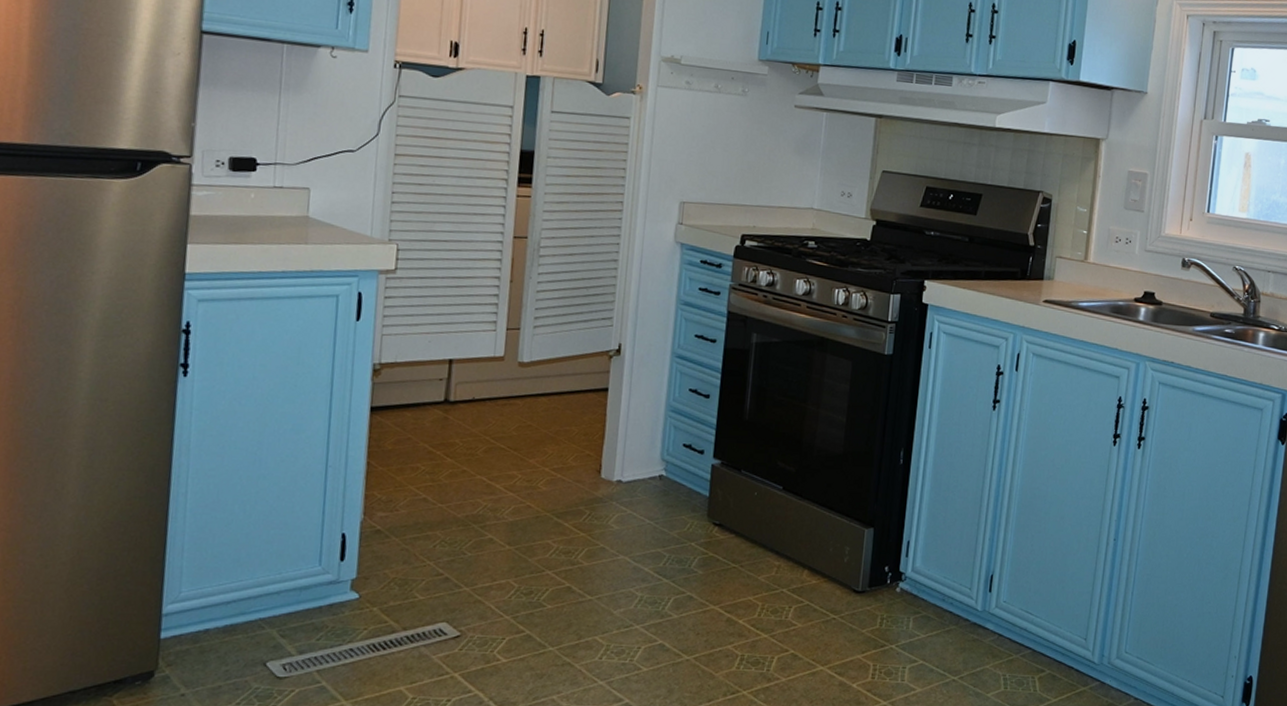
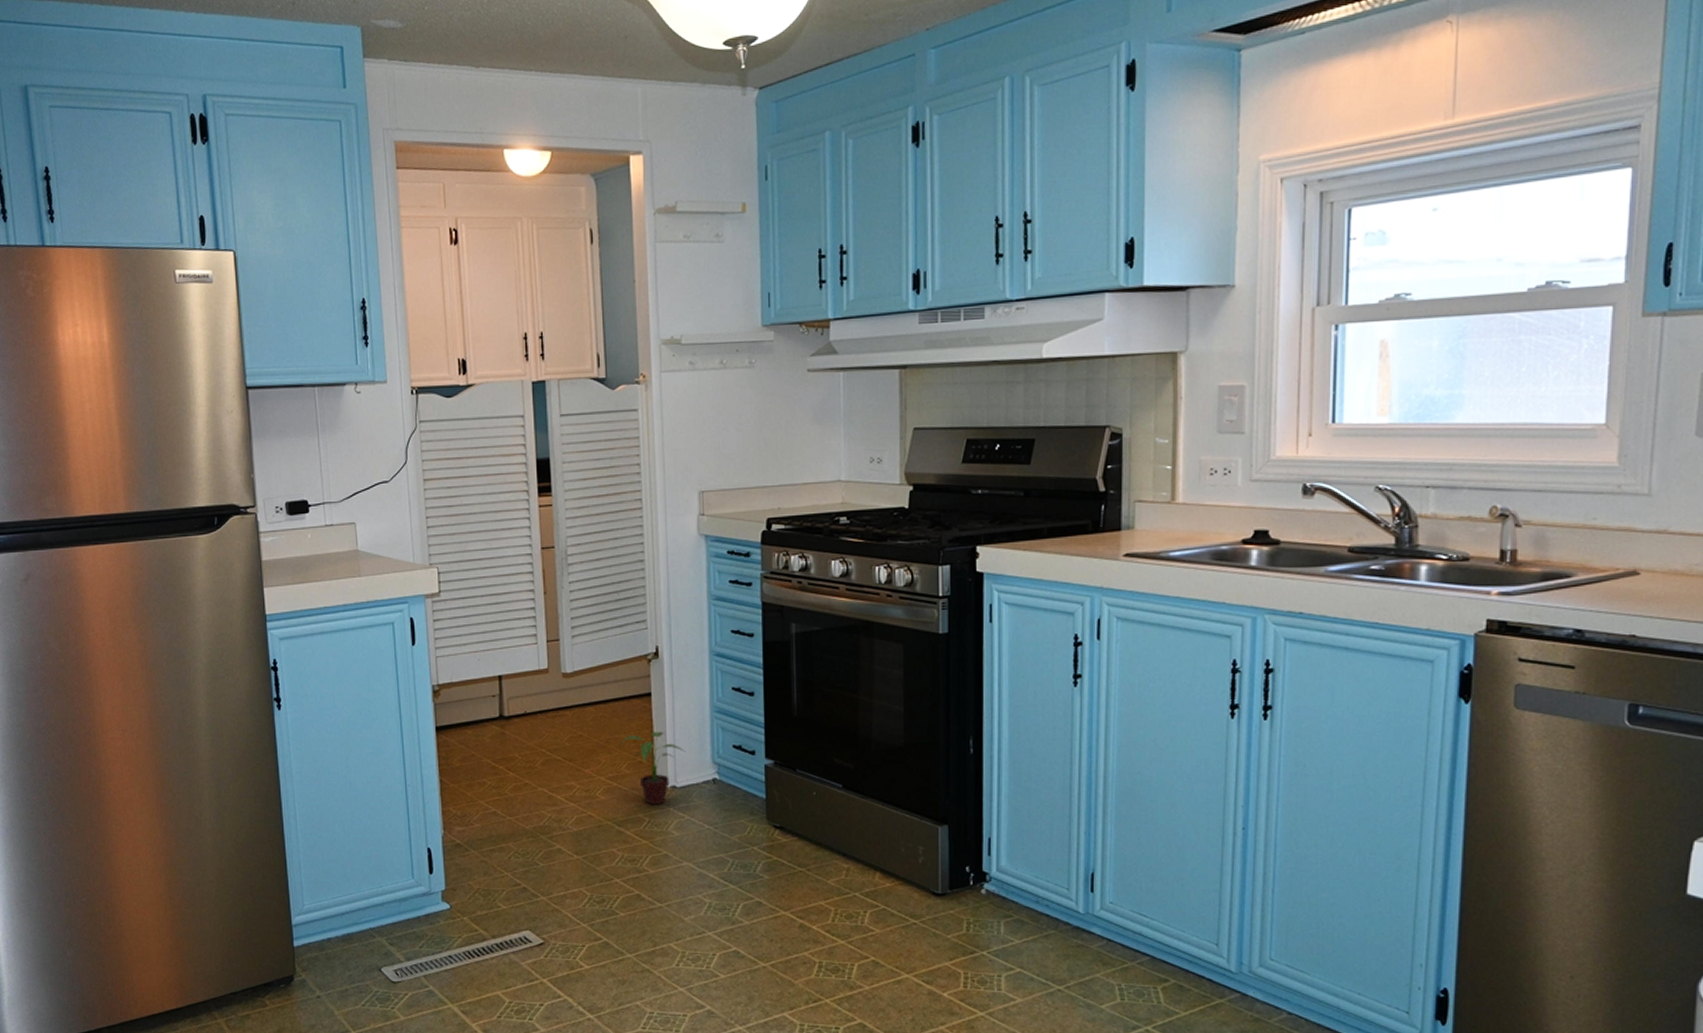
potted plant: none [567,425,637,498] -> present [618,731,686,804]

